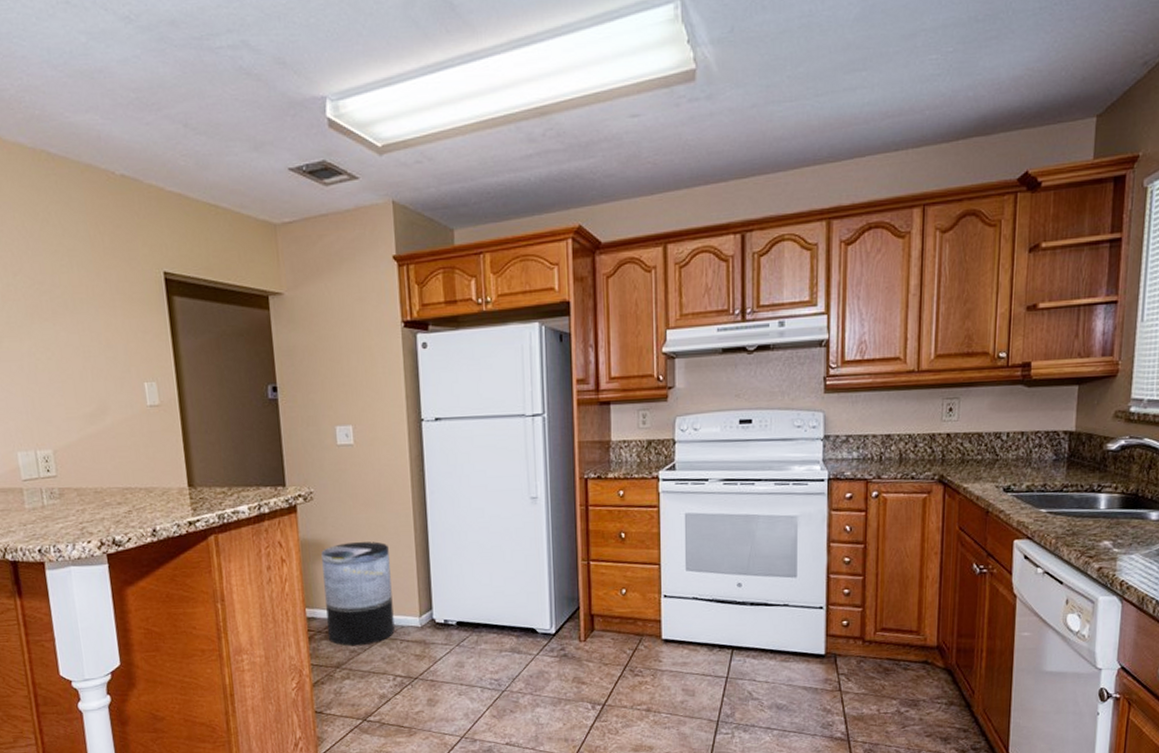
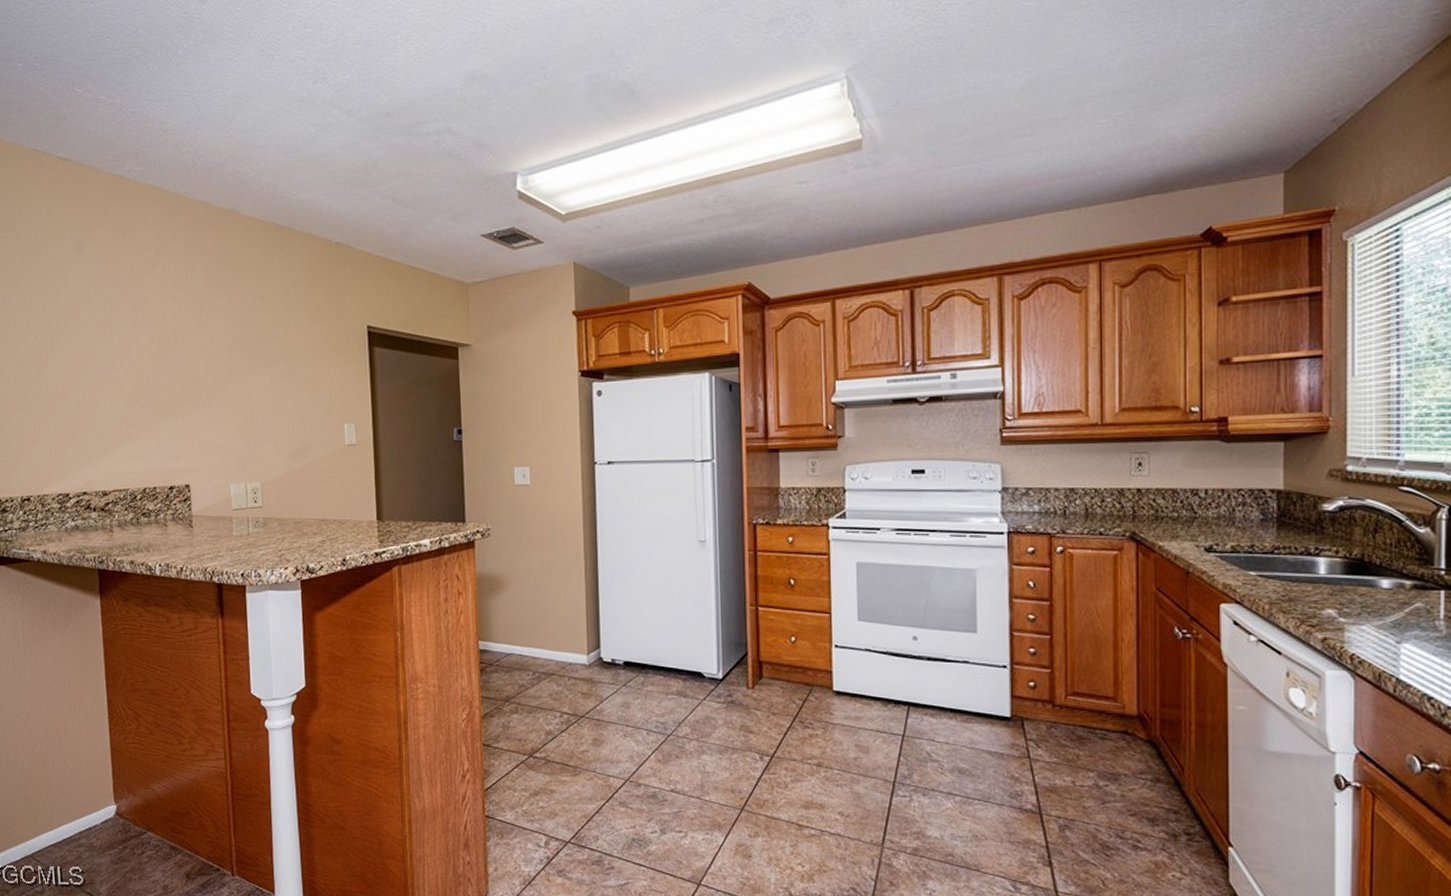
trash can: present [321,541,395,647] -> none [496,577,563,681]

